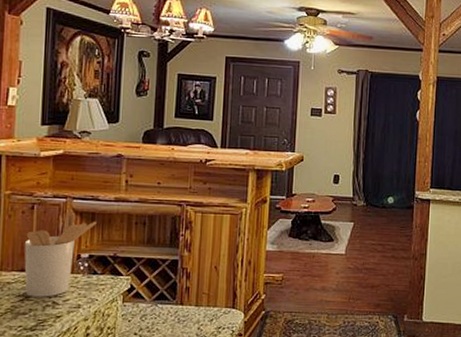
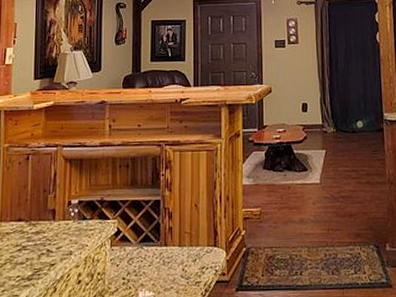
utensil holder: present [24,212,97,297] -> none [21,160,84,246]

